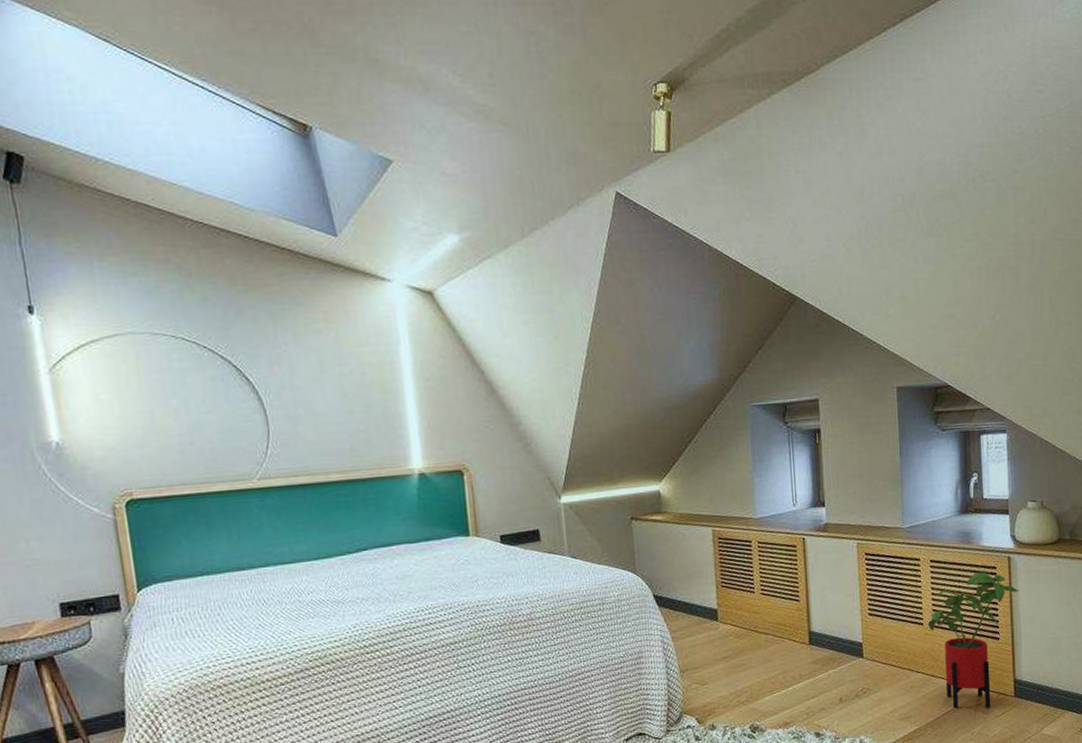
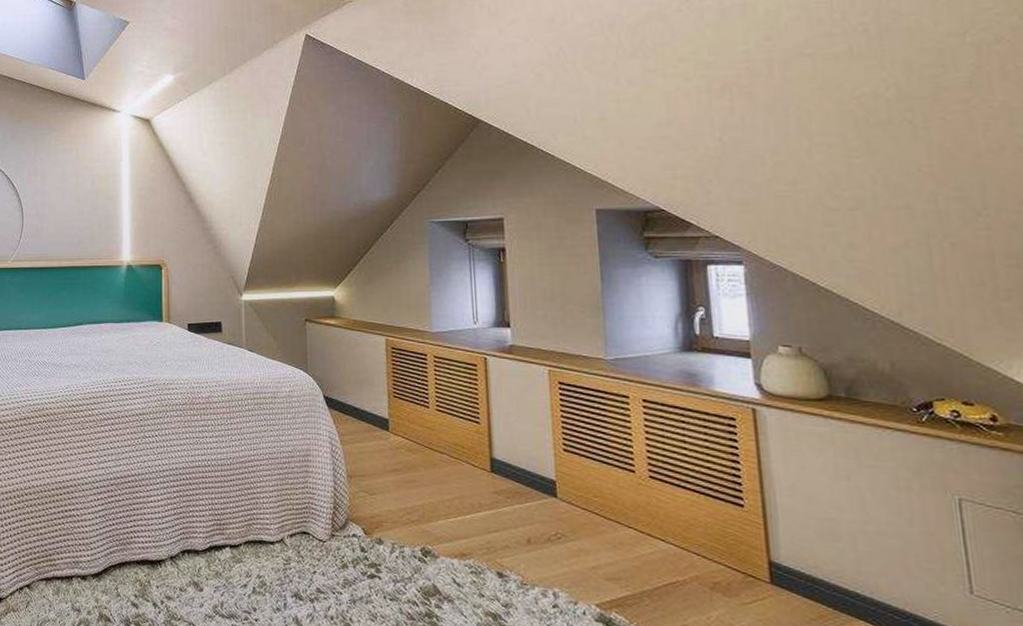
house plant: present [927,571,1019,709] -> none [641,421,771,590]

